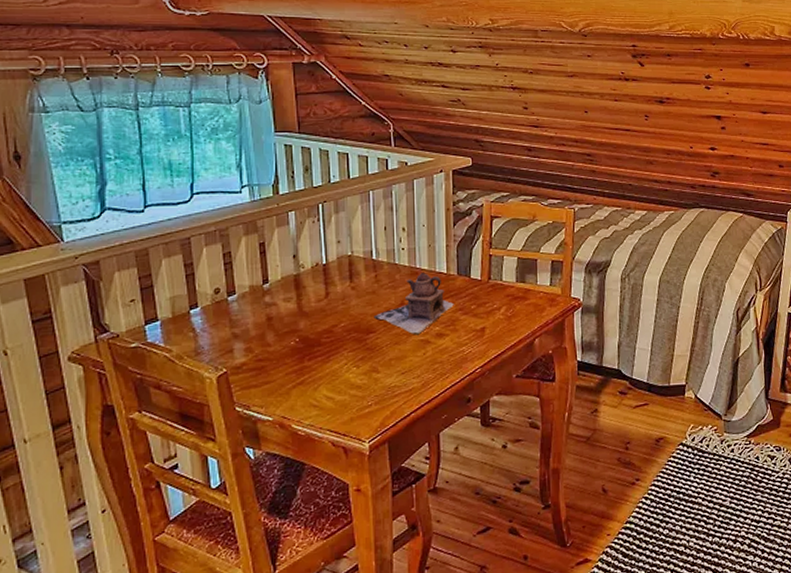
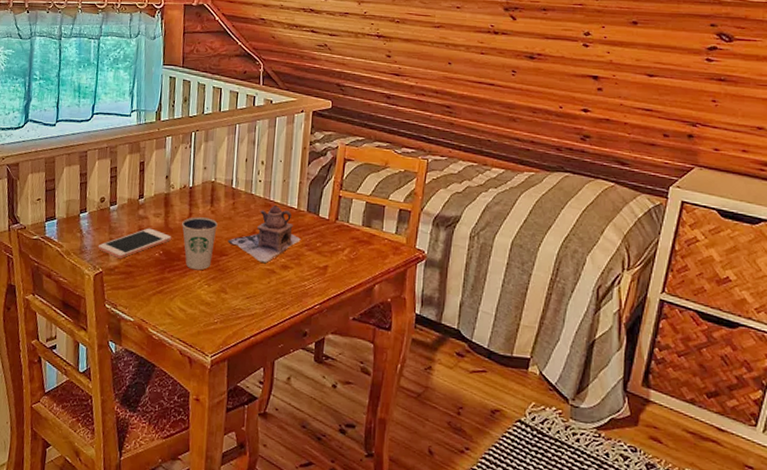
cell phone: none [217,315,309,353] -> present [98,228,172,258]
dixie cup: none [319,295,360,352] -> present [182,217,218,270]

